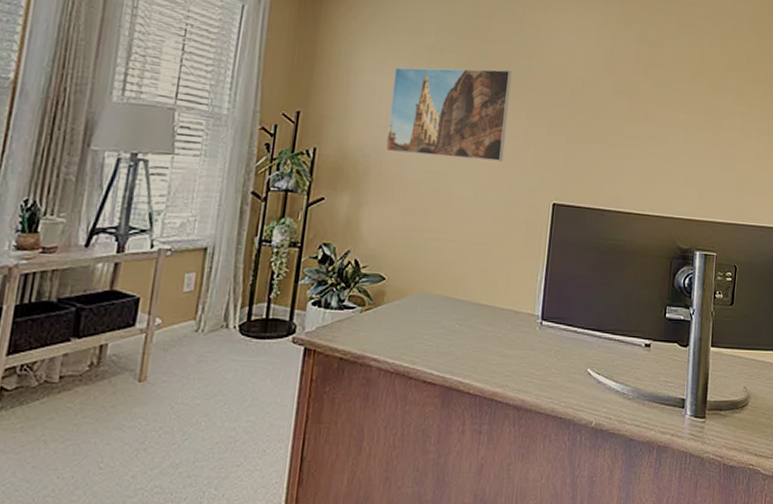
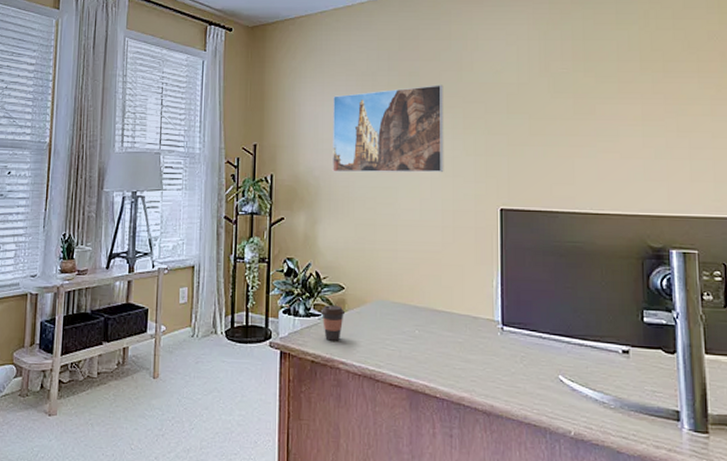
coffee cup: none [355,297,384,336] -> present [320,305,346,341]

